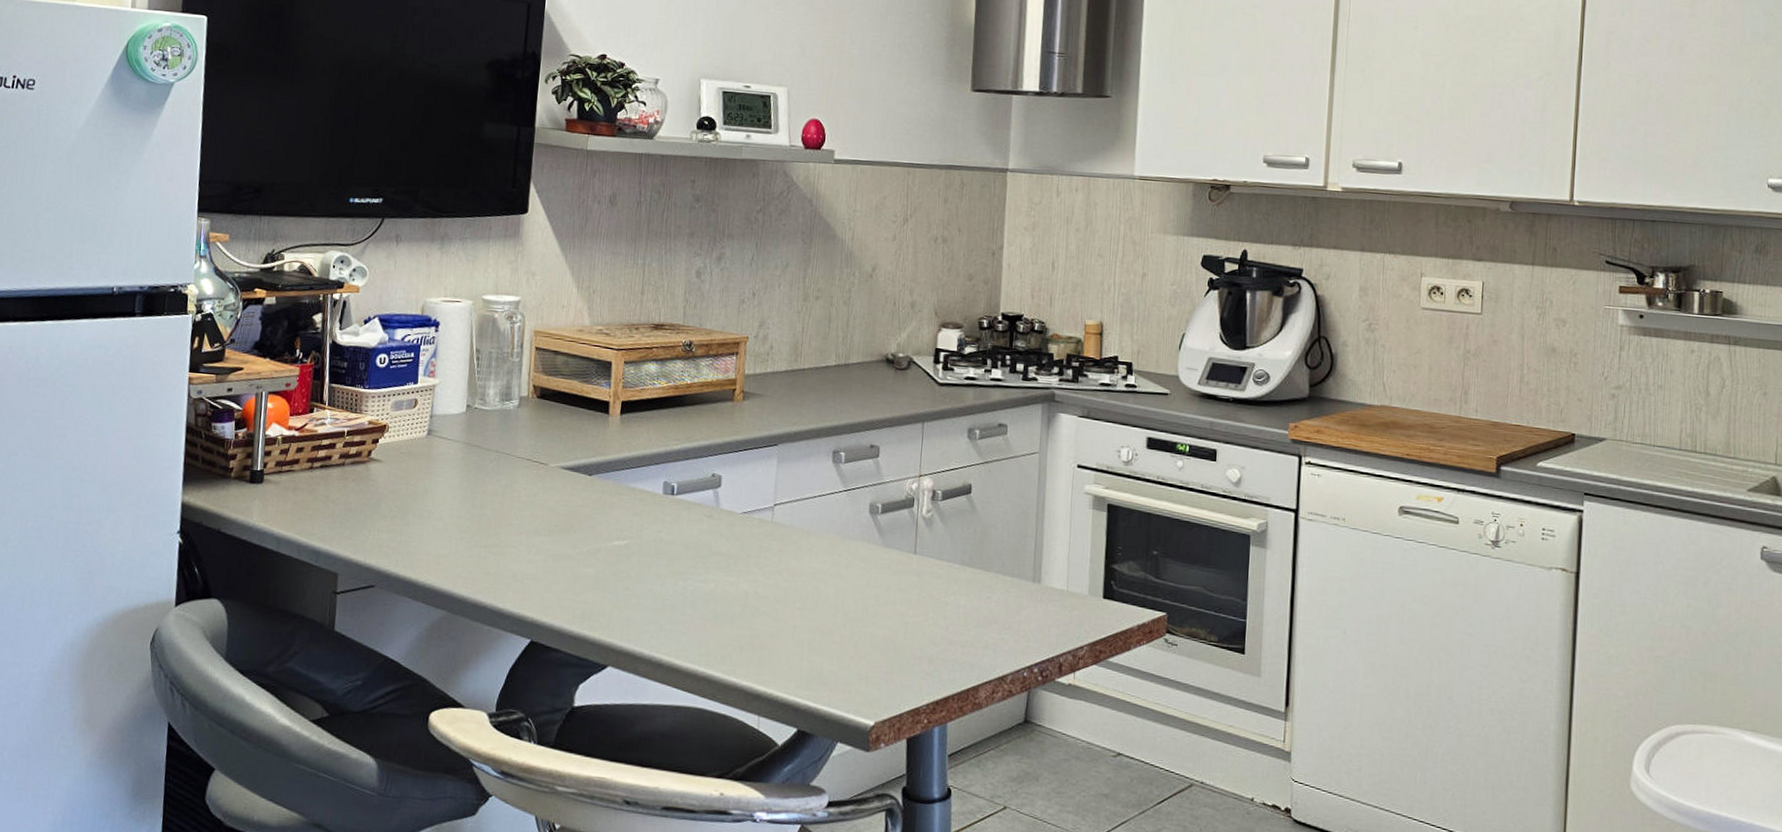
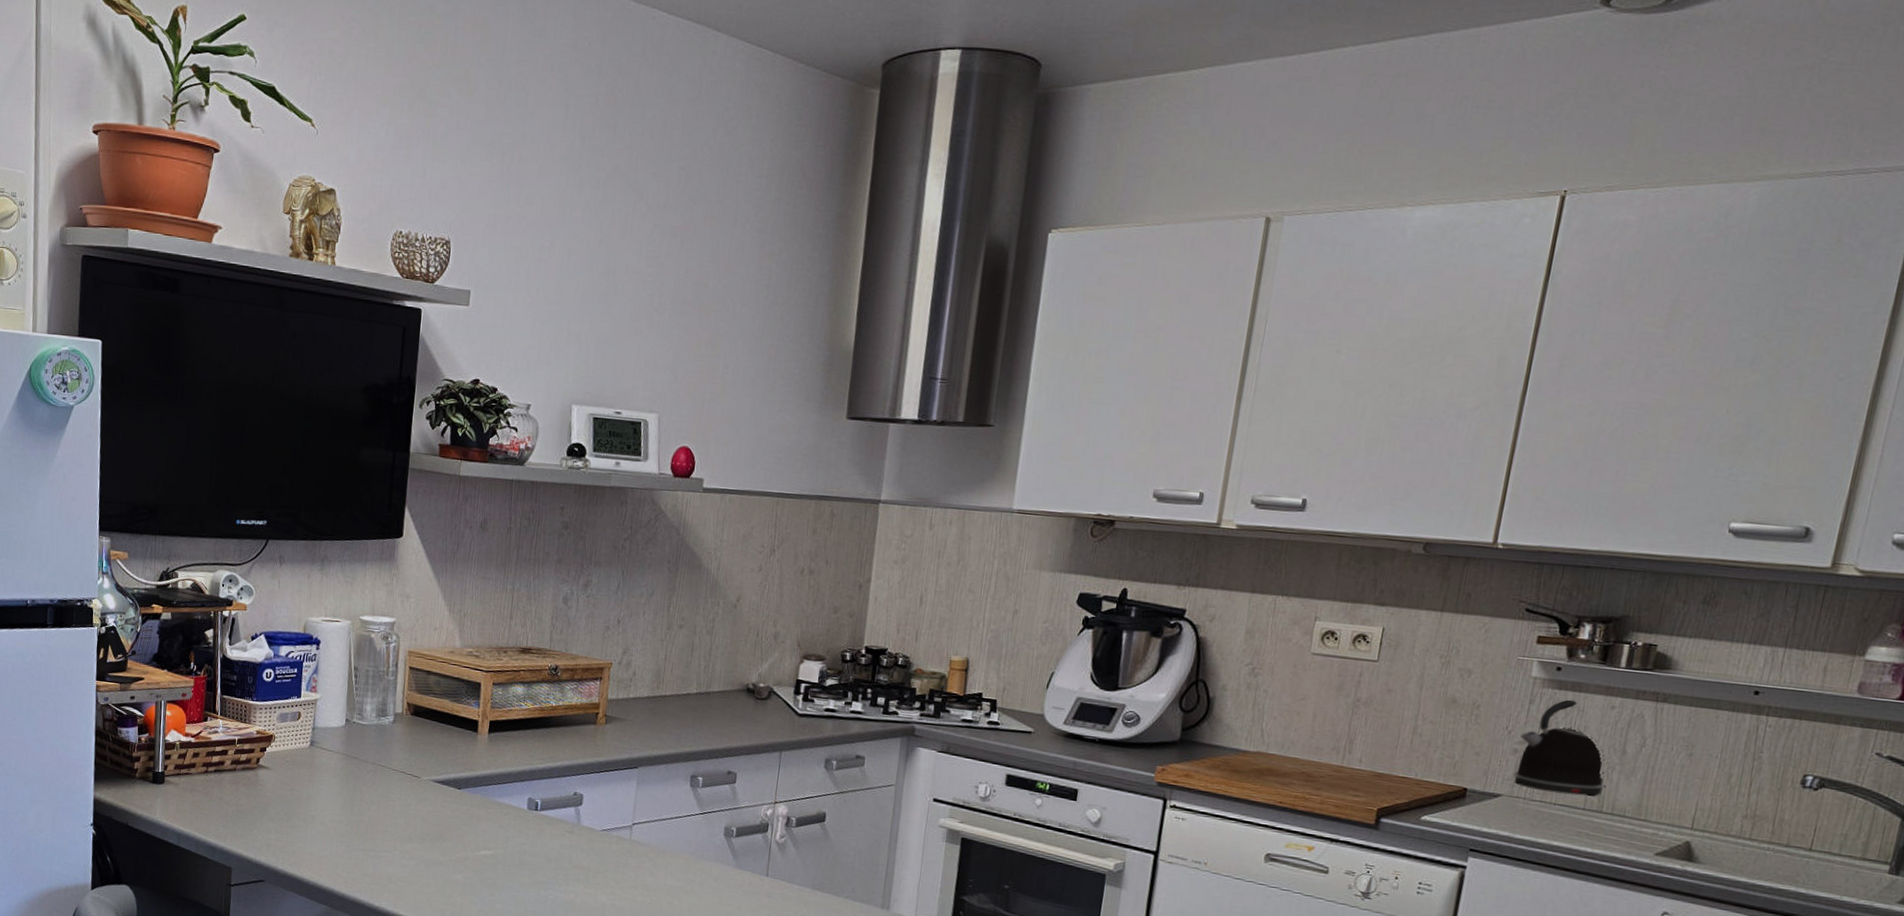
kettle: none [1615,345,1696,437] -> present [1515,699,1606,796]

